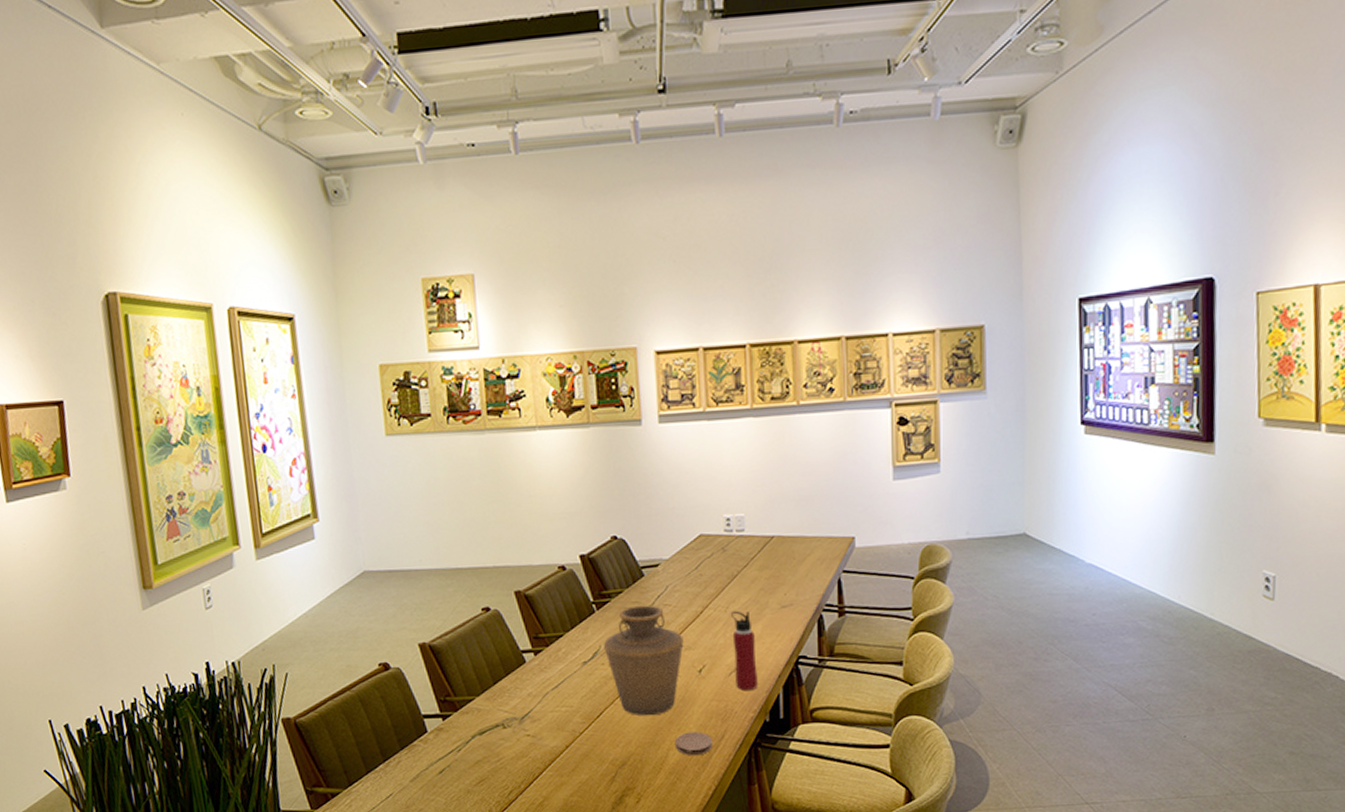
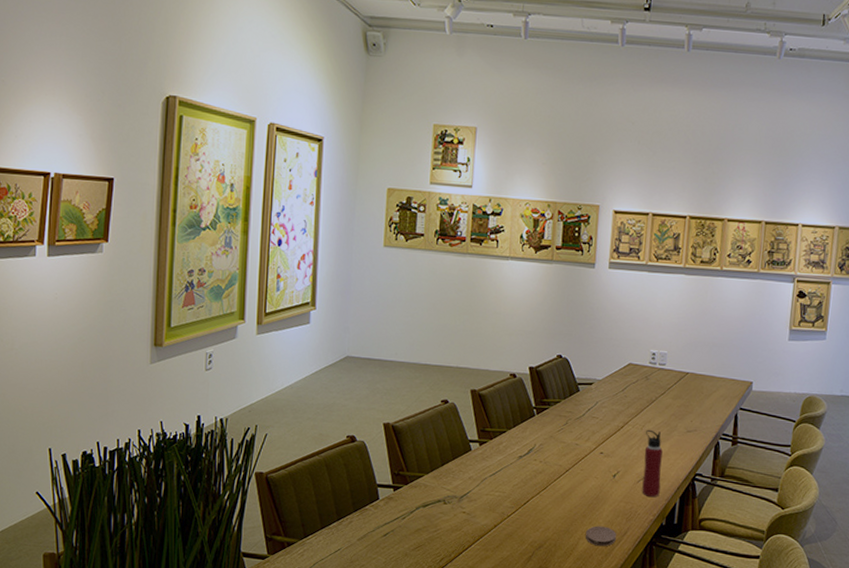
vase: present [603,605,684,716] -> none [537,414,604,509]

